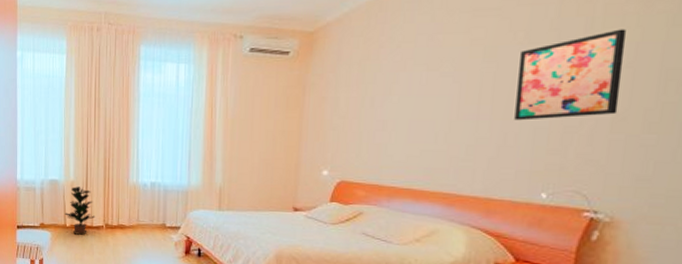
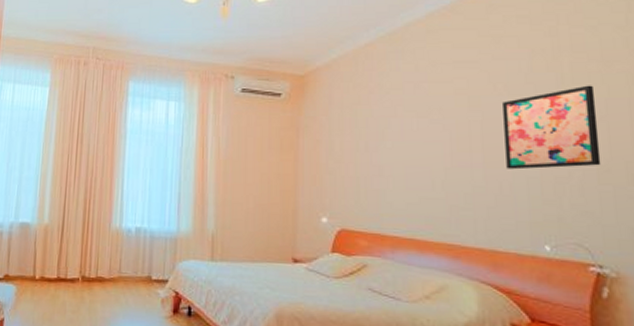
potted plant: present [65,186,96,235] -> none [34,231,71,290]

